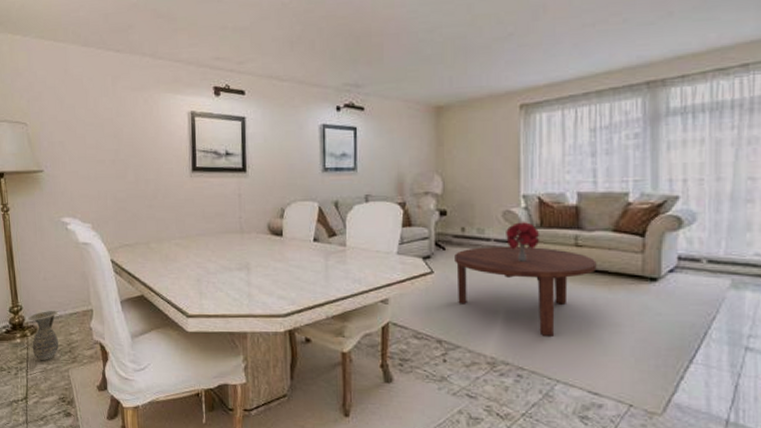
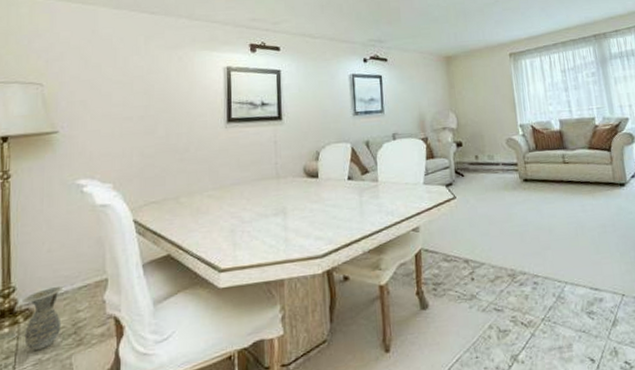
coffee table: present [455,246,597,336] -> none [472,167,582,244]
bouquet: present [506,222,540,262] -> none [510,147,537,181]

